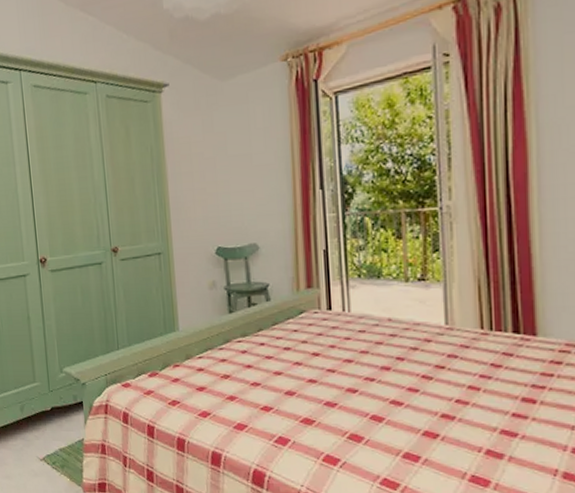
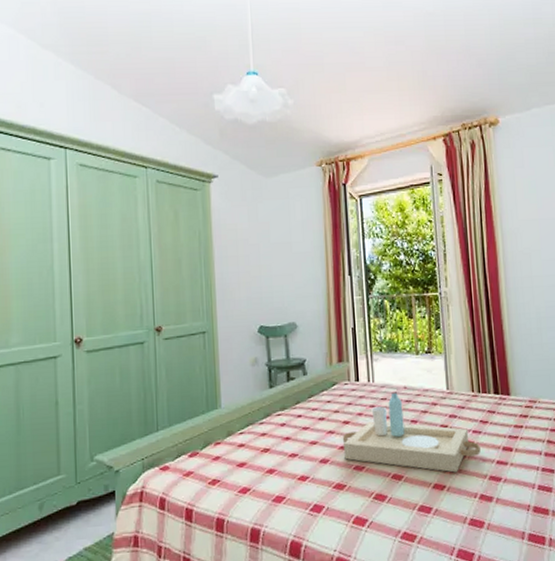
serving tray: none [311,326,489,421] -> present [342,393,481,473]

